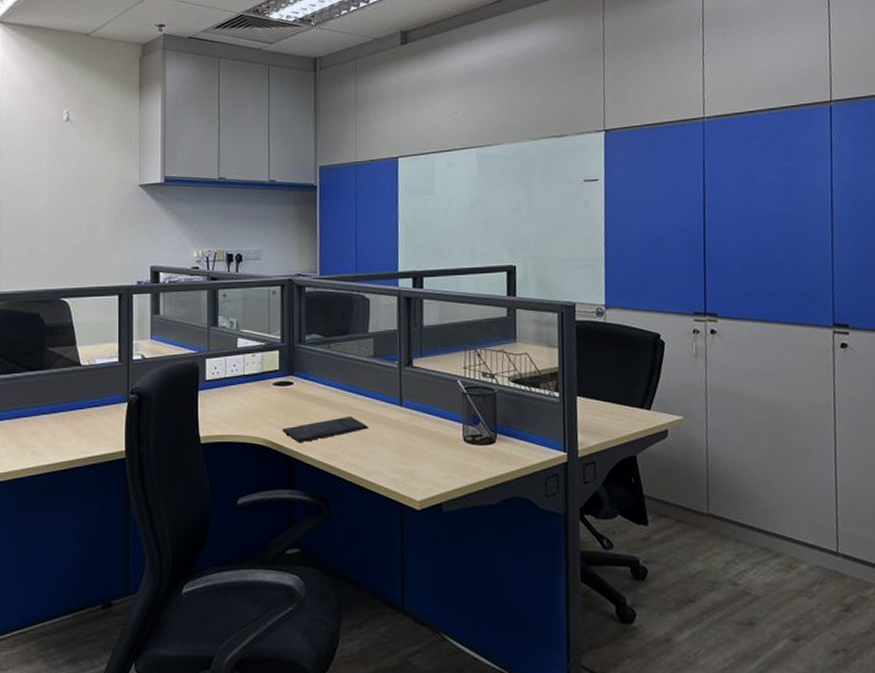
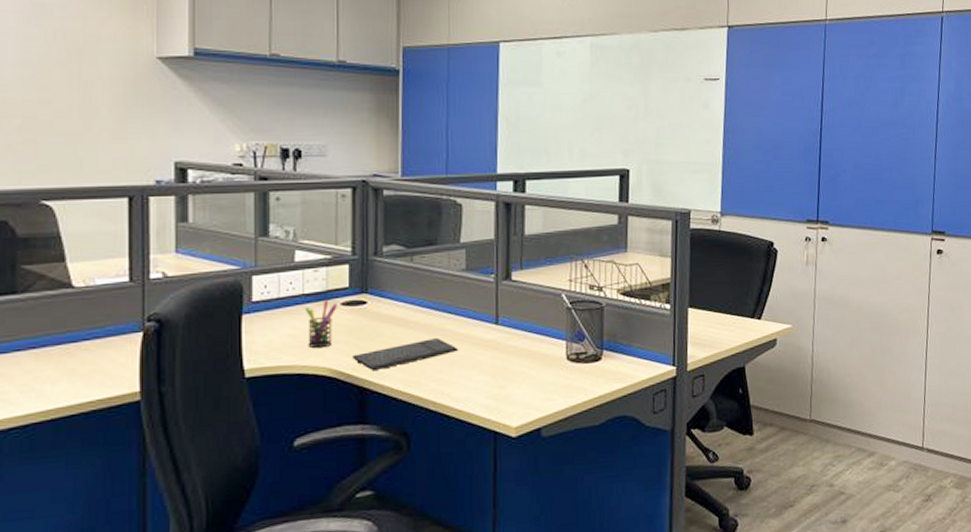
pen holder: none [246,379,270,421] -> present [306,299,337,348]

